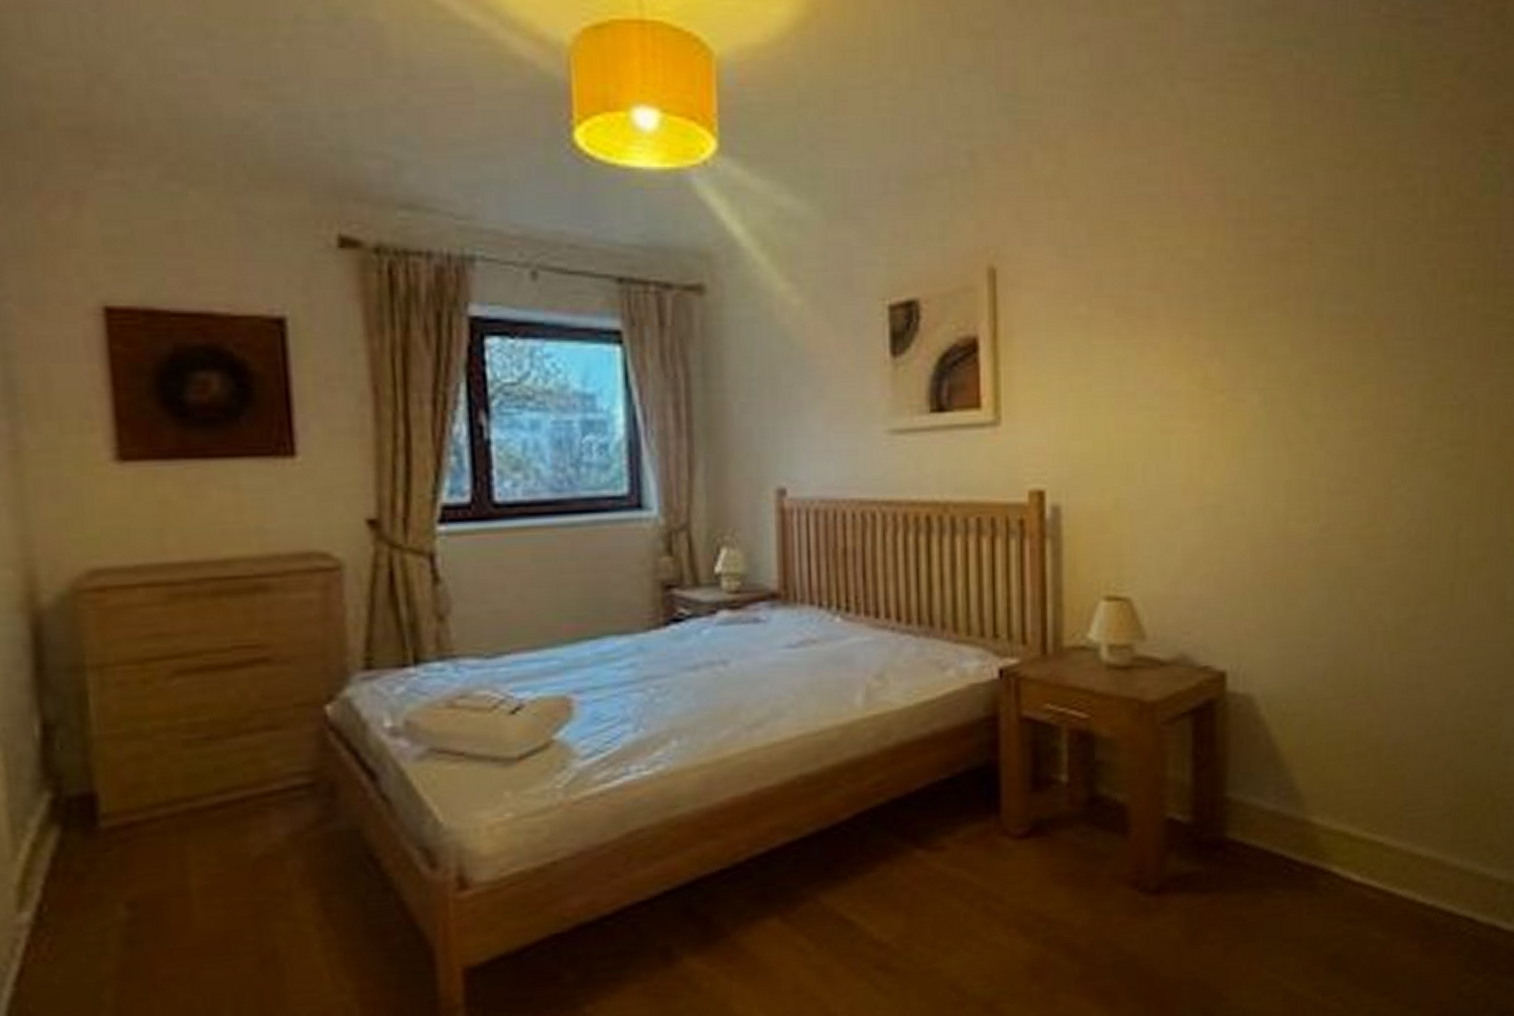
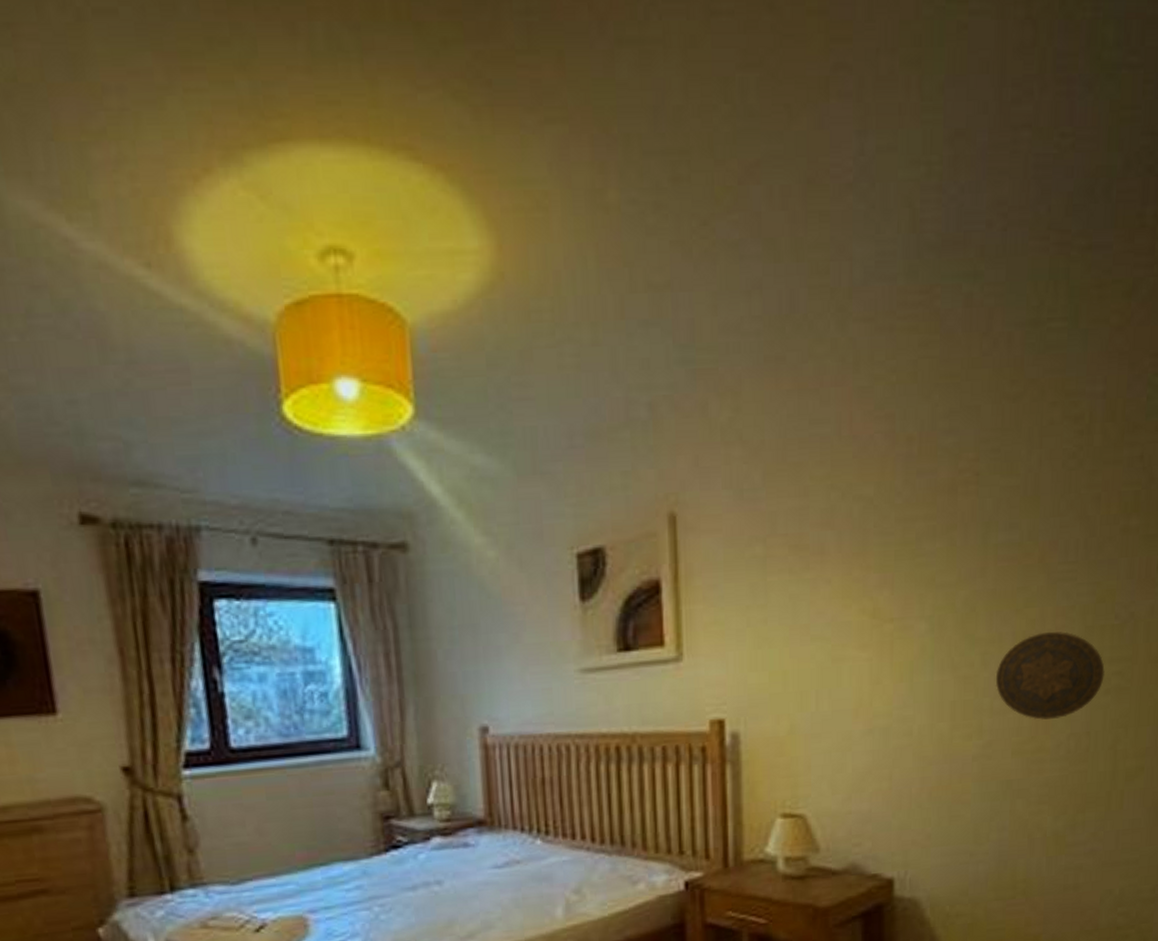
decorative plate: none [1331,410,1445,503] -> present [995,631,1105,720]

